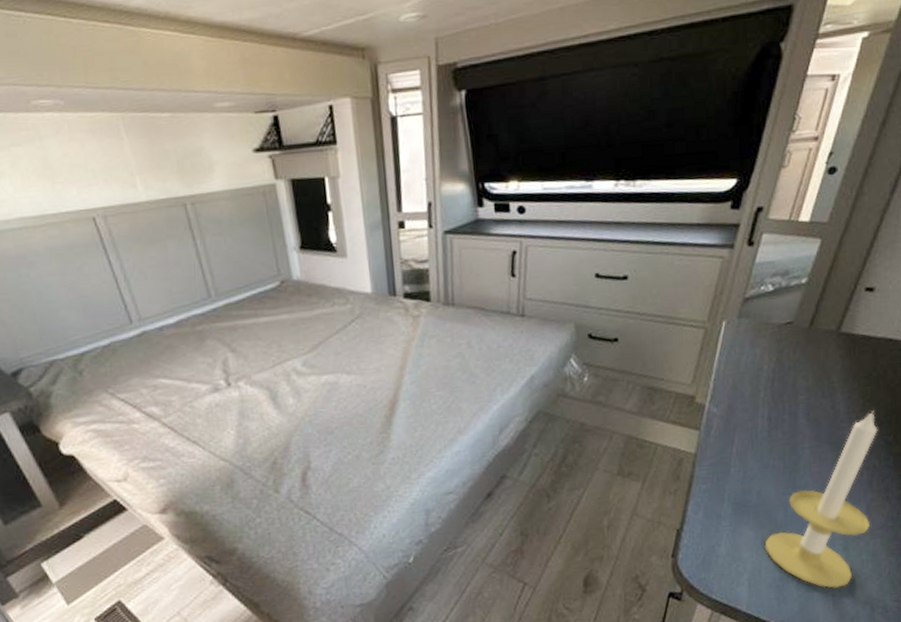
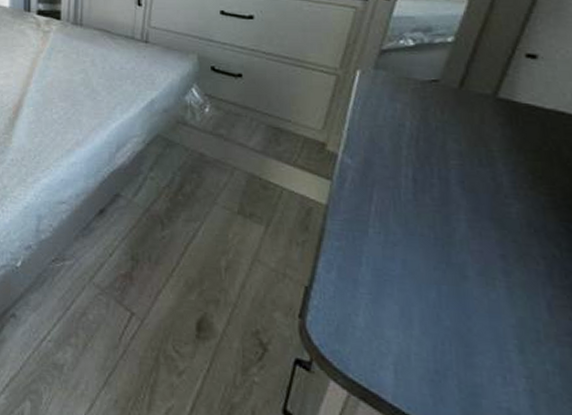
candle: present [764,410,878,589] -> none [413,190,556,401]

